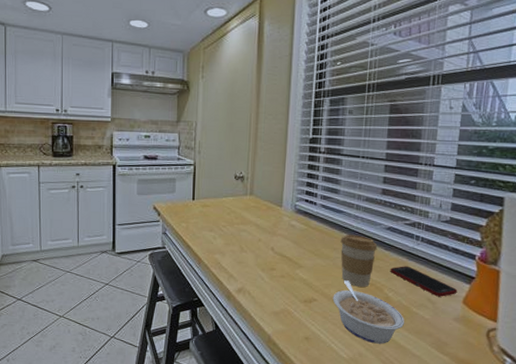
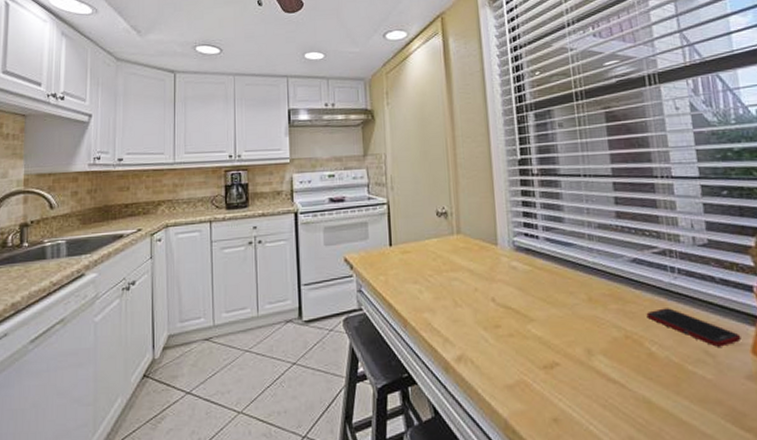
legume: present [332,280,405,344] -> none [579,334,682,421]
coffee cup: present [340,235,378,287] -> none [576,273,625,341]

